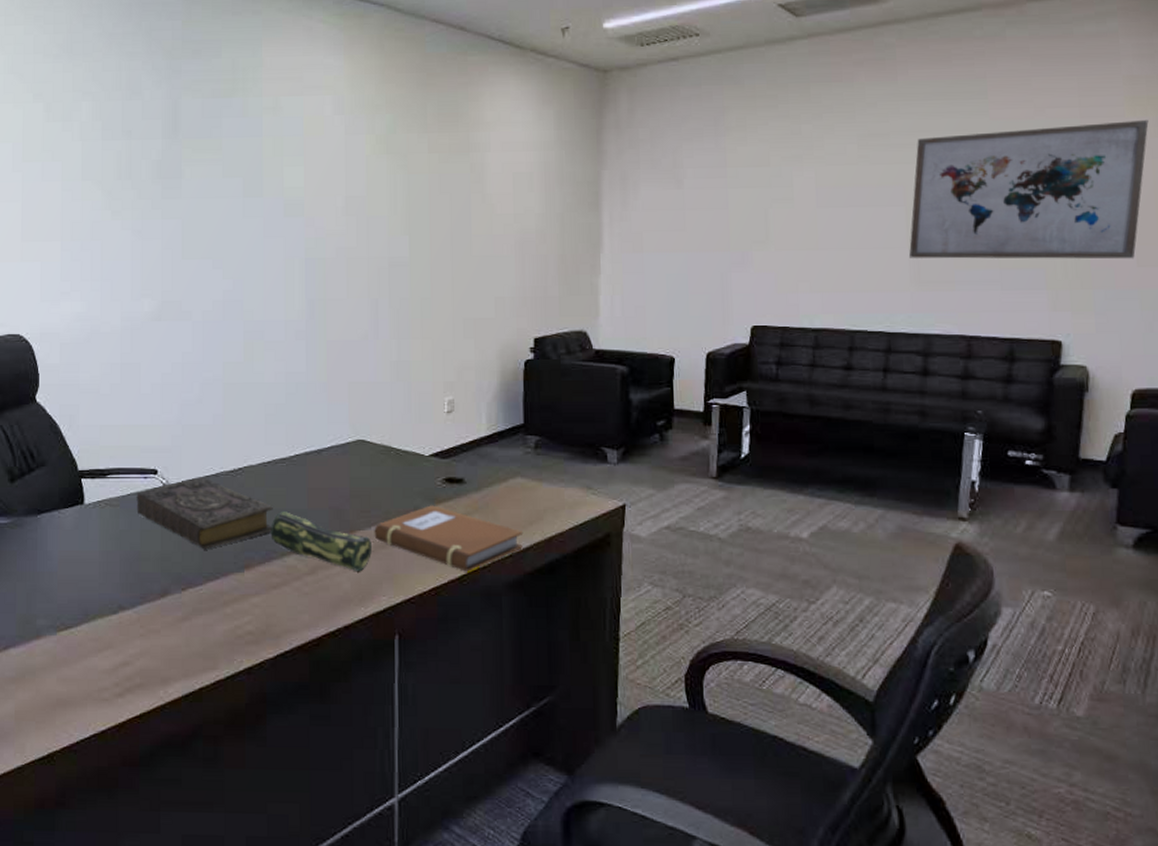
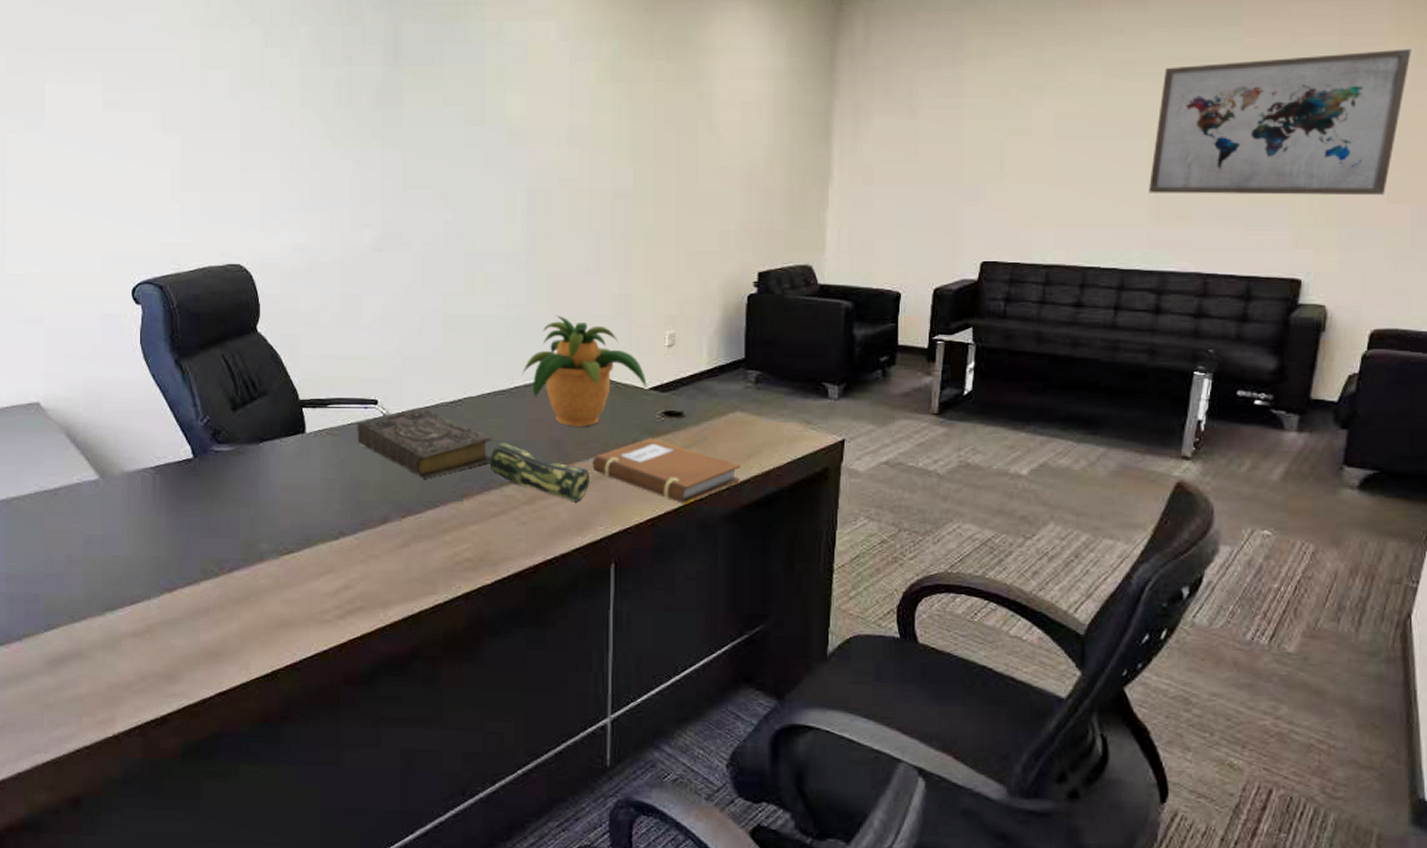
potted plant: none [303,382,427,494] -> present [522,315,647,427]

